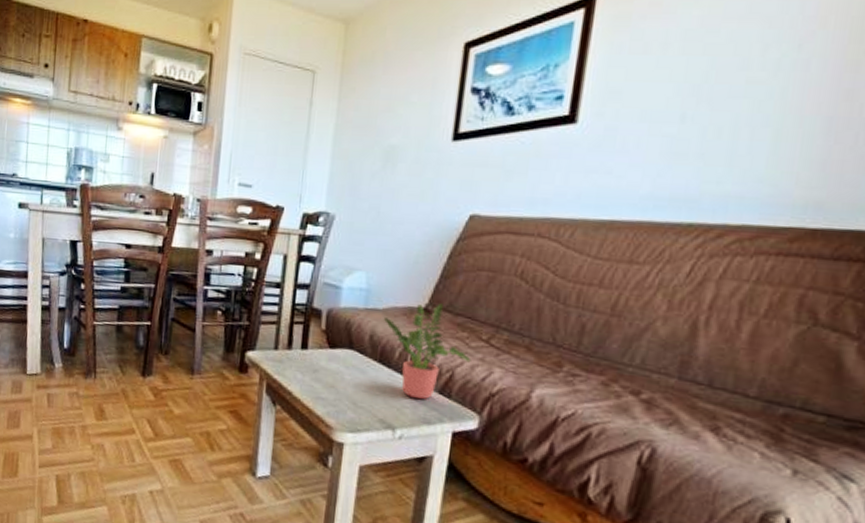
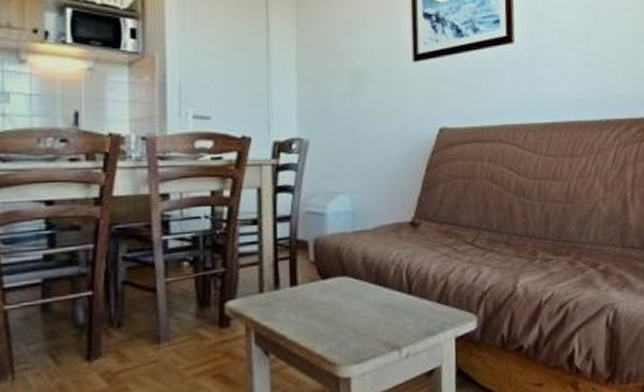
potted plant: present [384,303,472,400] -> none [374,215,461,313]

